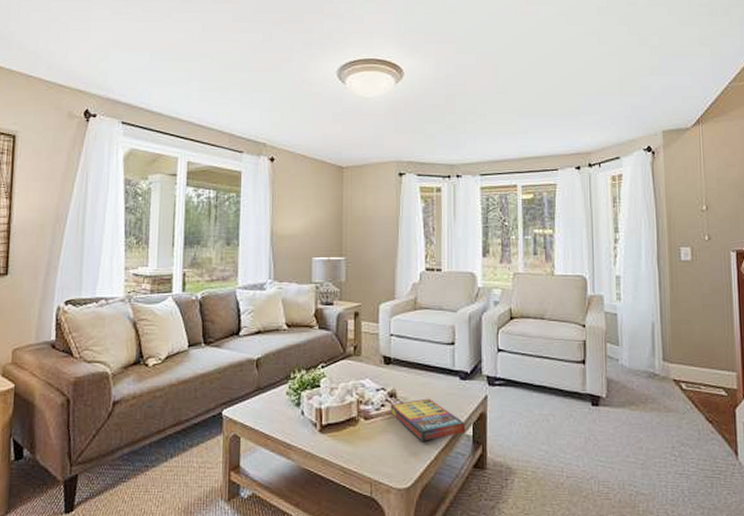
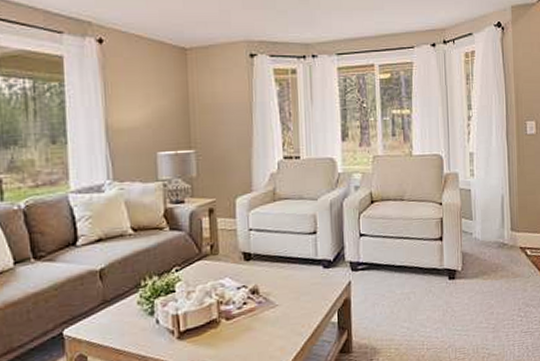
game compilation box: present [390,398,466,441] -> none [252,290,331,335]

